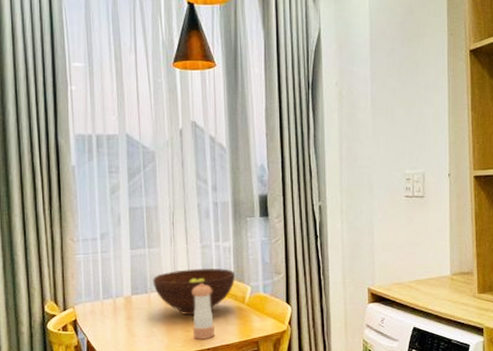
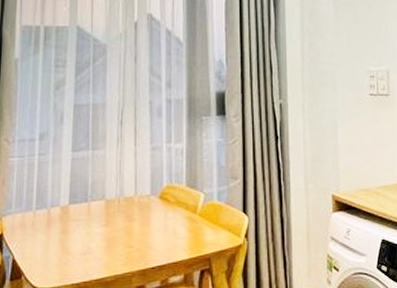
fruit bowl: present [152,269,236,316] -> none [94,173,188,228]
pepper shaker: present [191,283,214,339] -> none [136,190,161,256]

